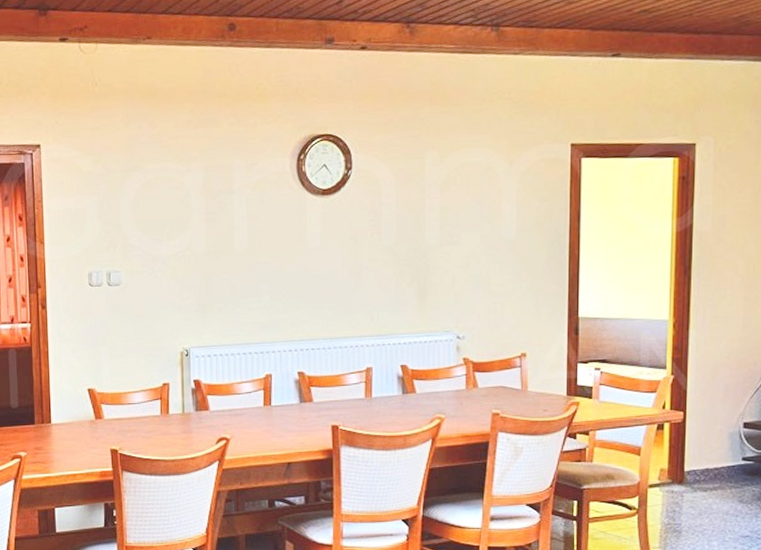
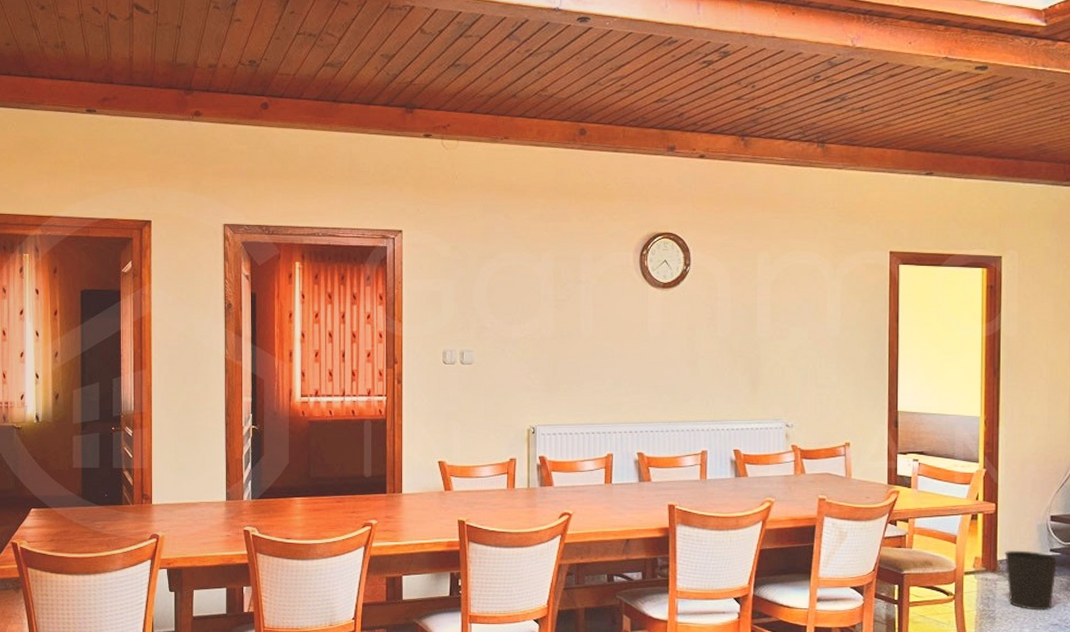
wastebasket: none [693,460,751,523] -> present [1005,550,1058,611]

